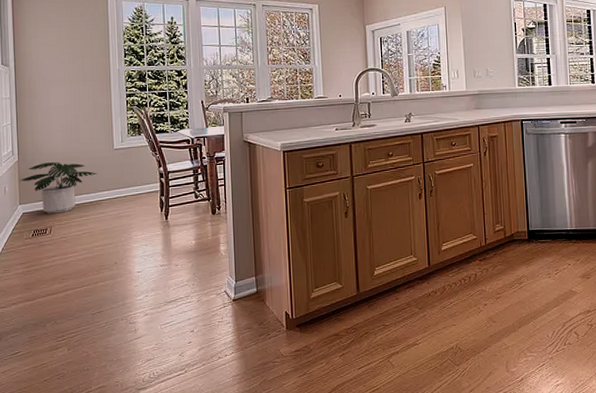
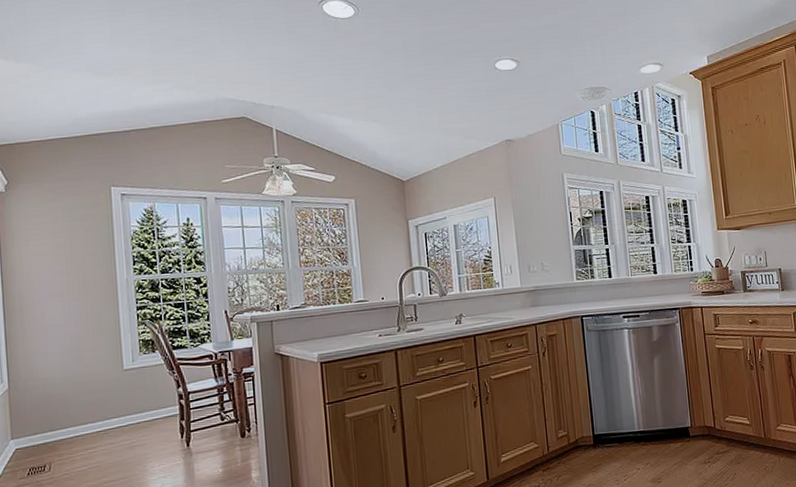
potted plant: present [20,162,98,214] -> none [11,388,105,448]

